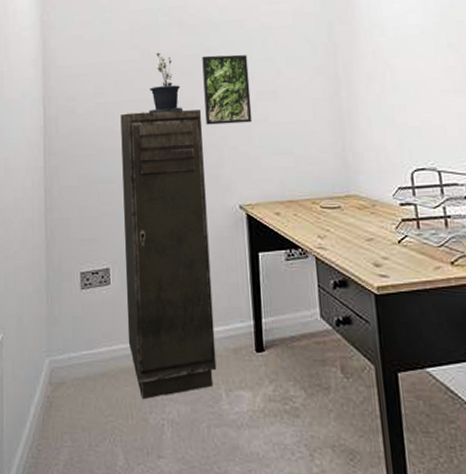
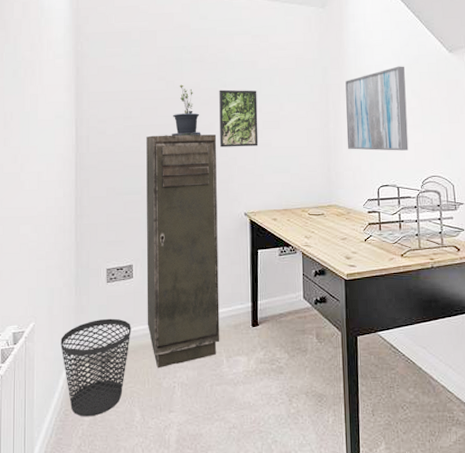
wastebasket: none [31,333,110,455] -> present [60,318,131,417]
wall art: none [358,14,450,124] -> present [345,66,409,151]

